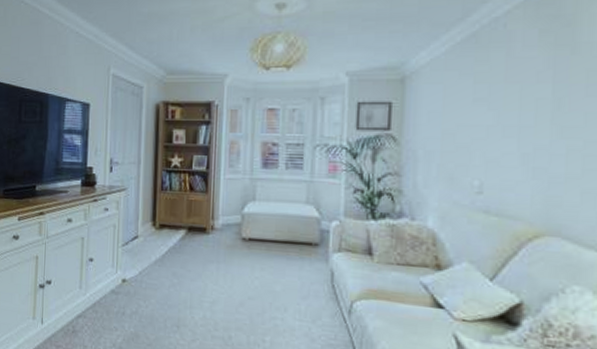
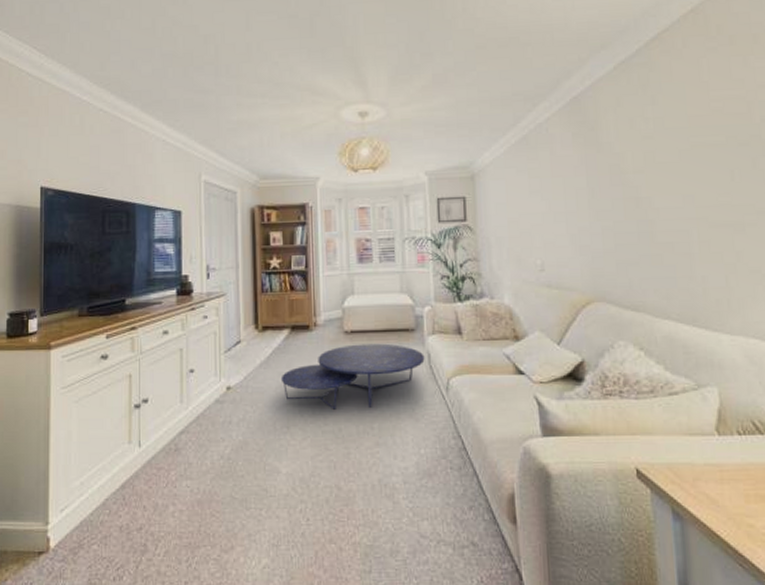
nesting table: none [174,252,327,320] -> present [280,343,425,410]

